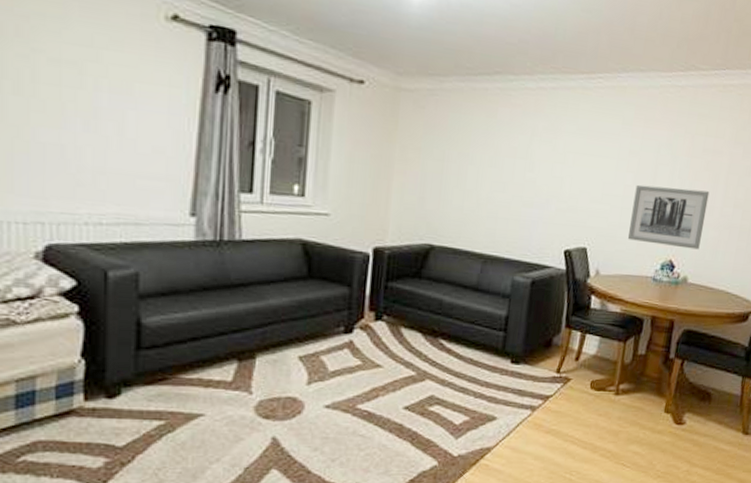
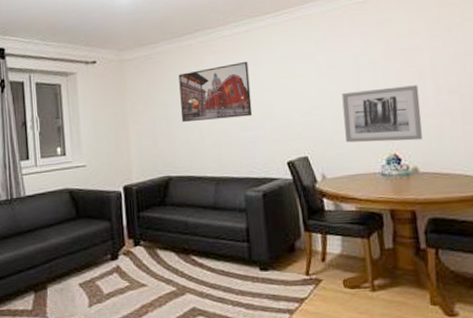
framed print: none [458,122,547,191] -> present [178,61,253,122]

